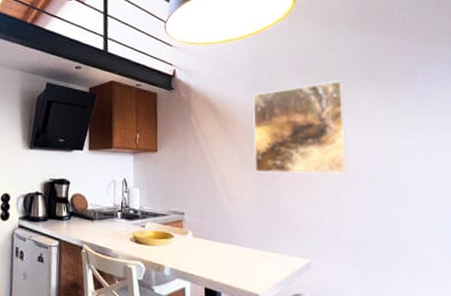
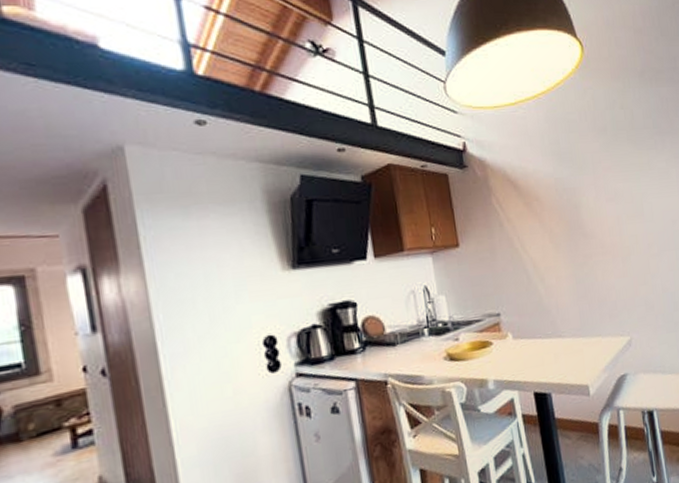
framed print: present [252,80,347,175] -> none [554,139,653,253]

